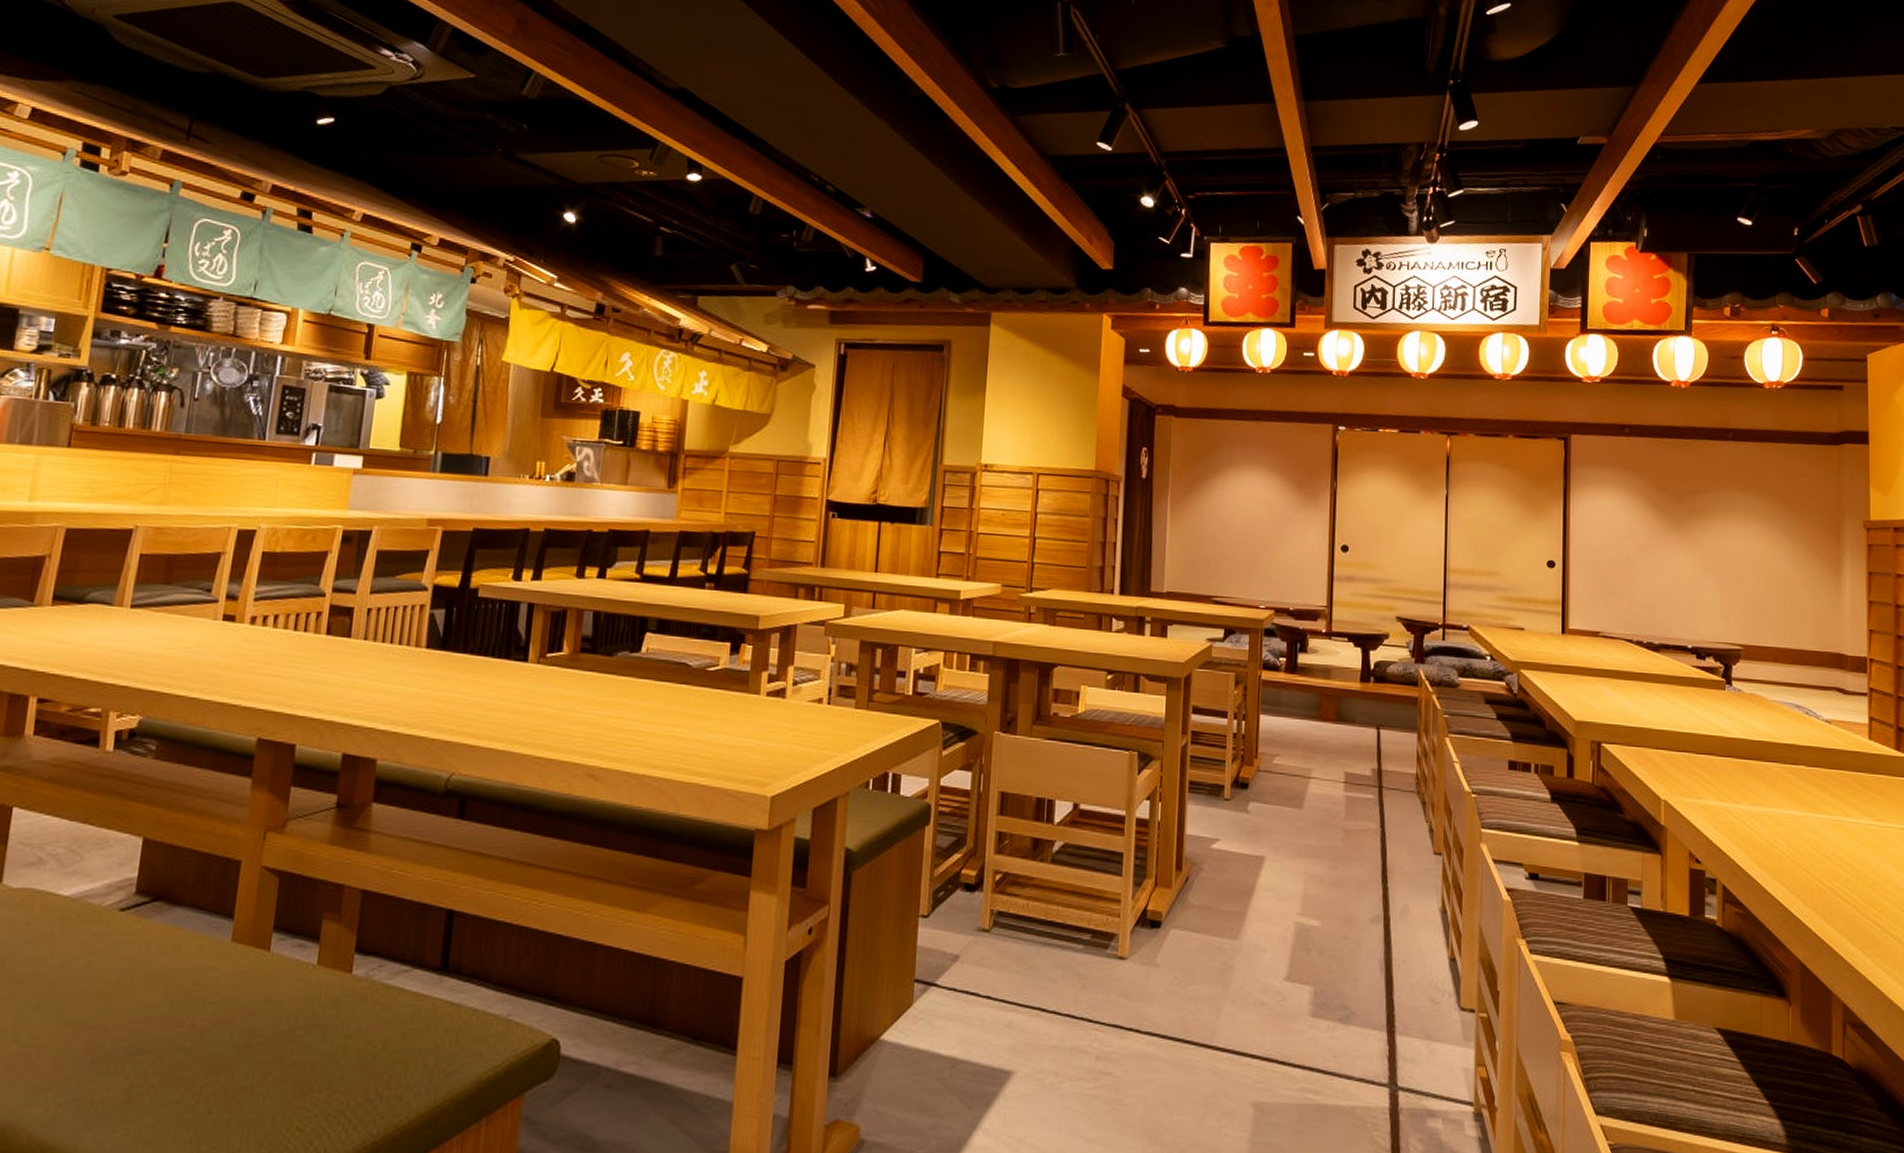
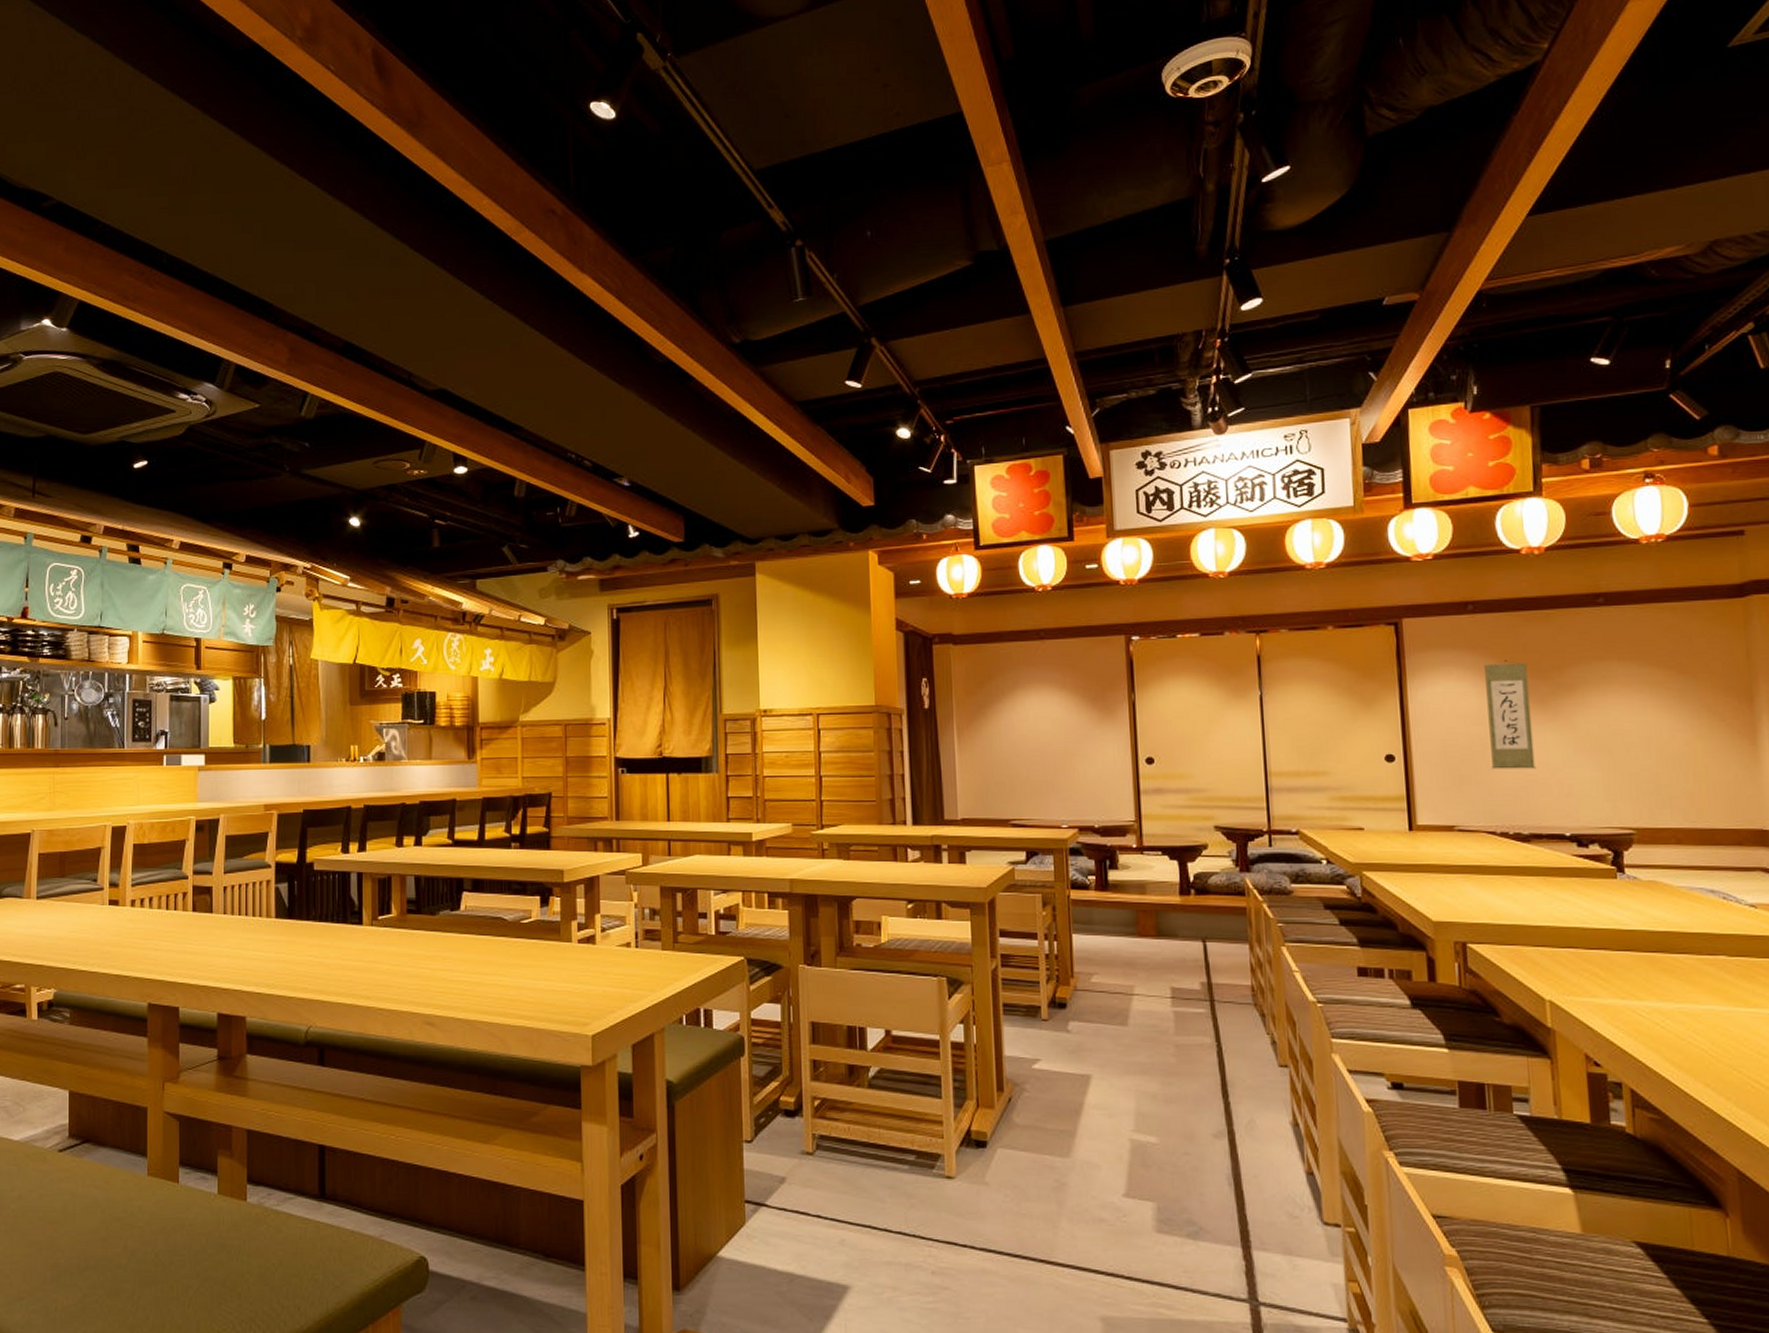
wall scroll: none [1633,482,1670,584] -> present [1484,660,1537,769]

